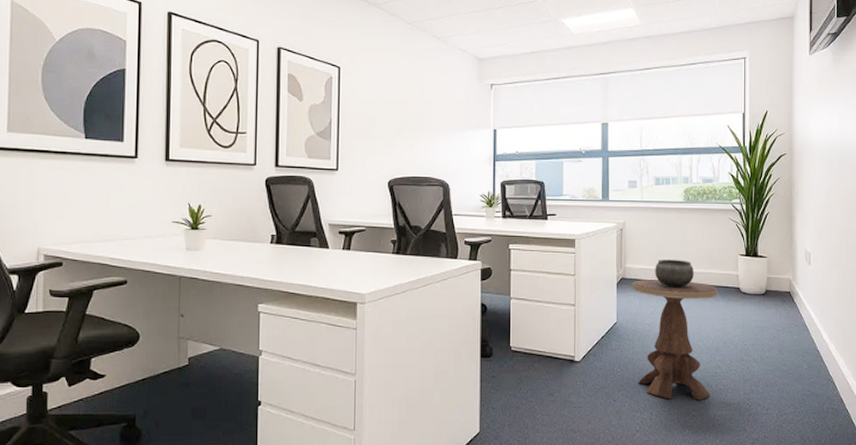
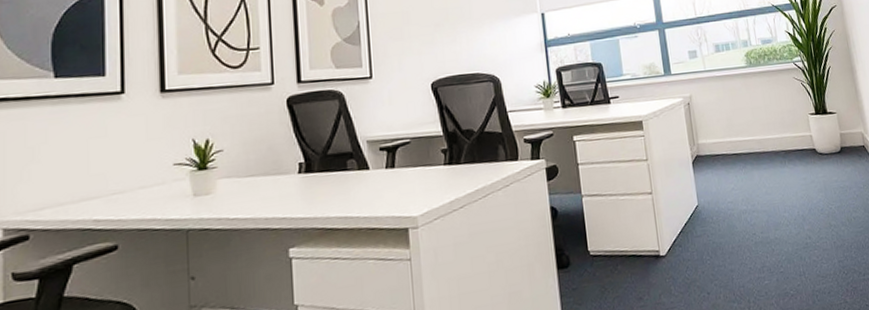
side table: present [633,260,718,400] -> none [708,127,805,282]

